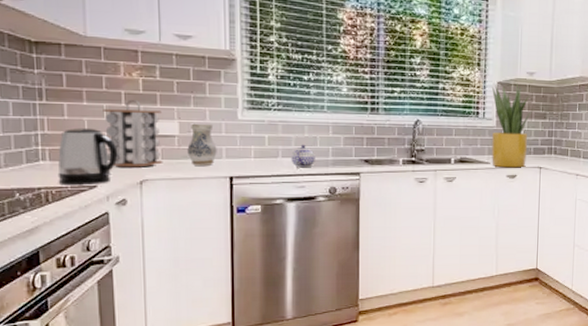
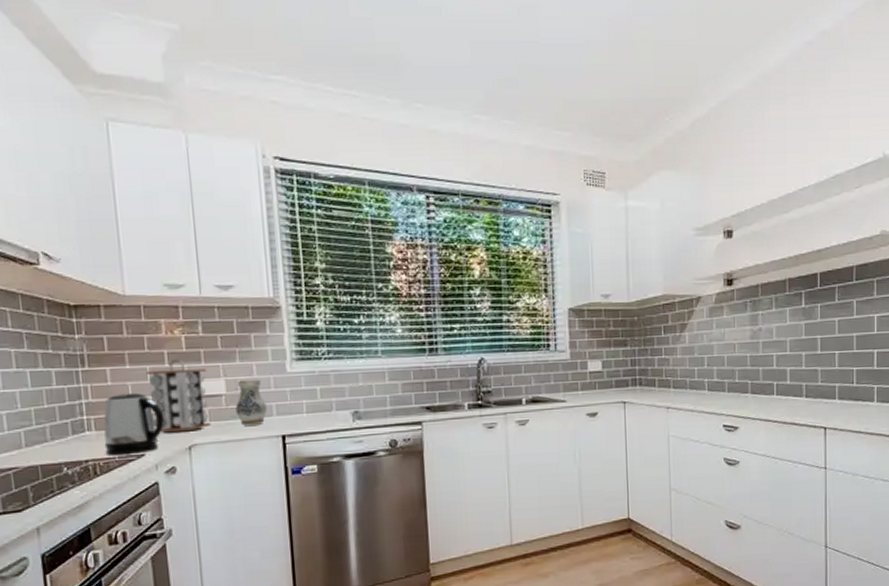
teapot: present [291,144,315,168] -> none [346,394,372,421]
planter: present [492,83,535,168] -> none [563,308,613,406]

